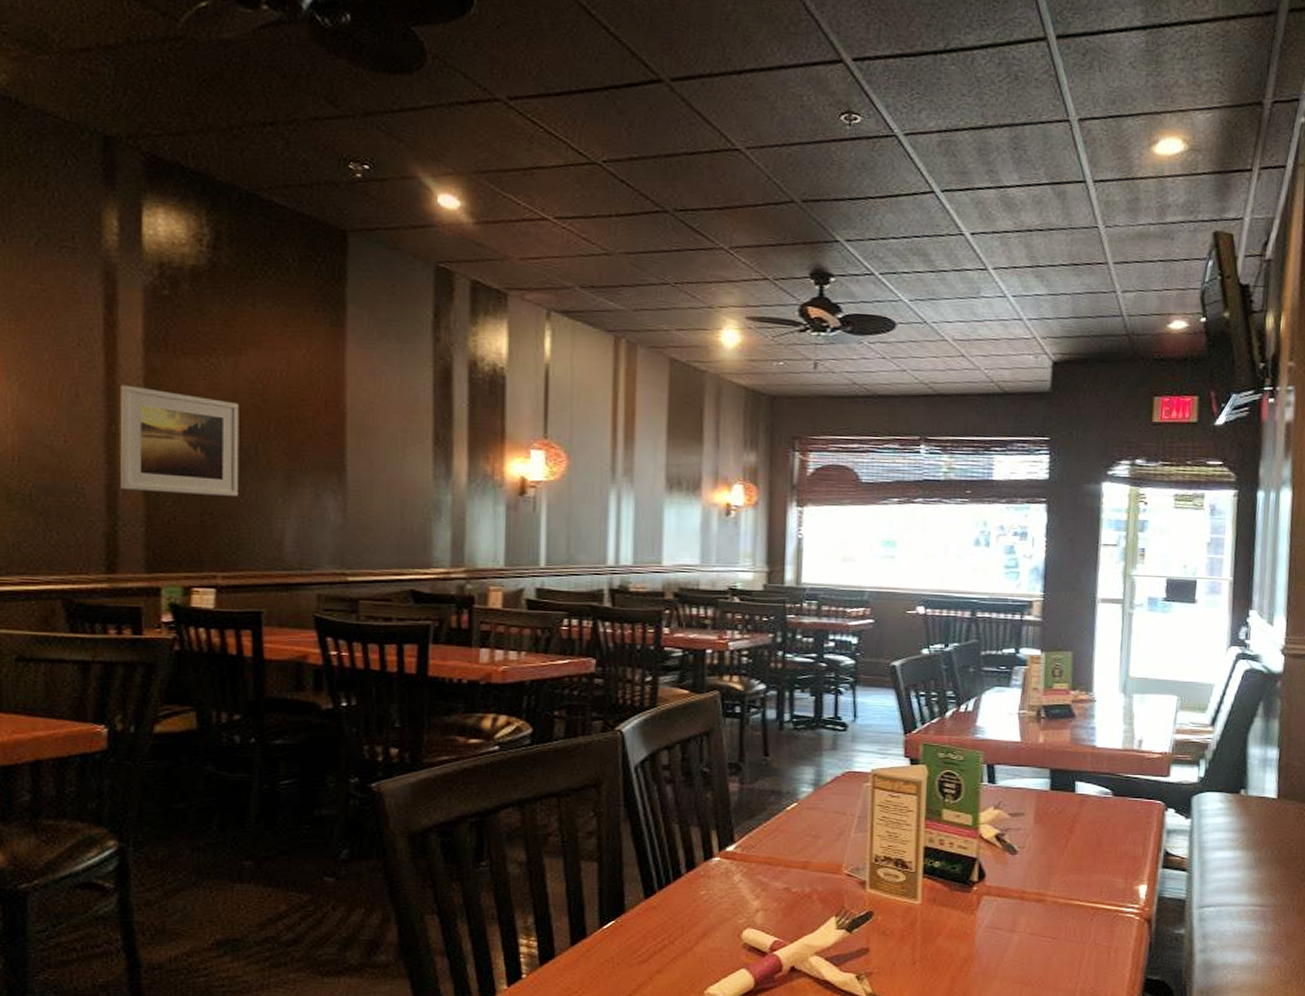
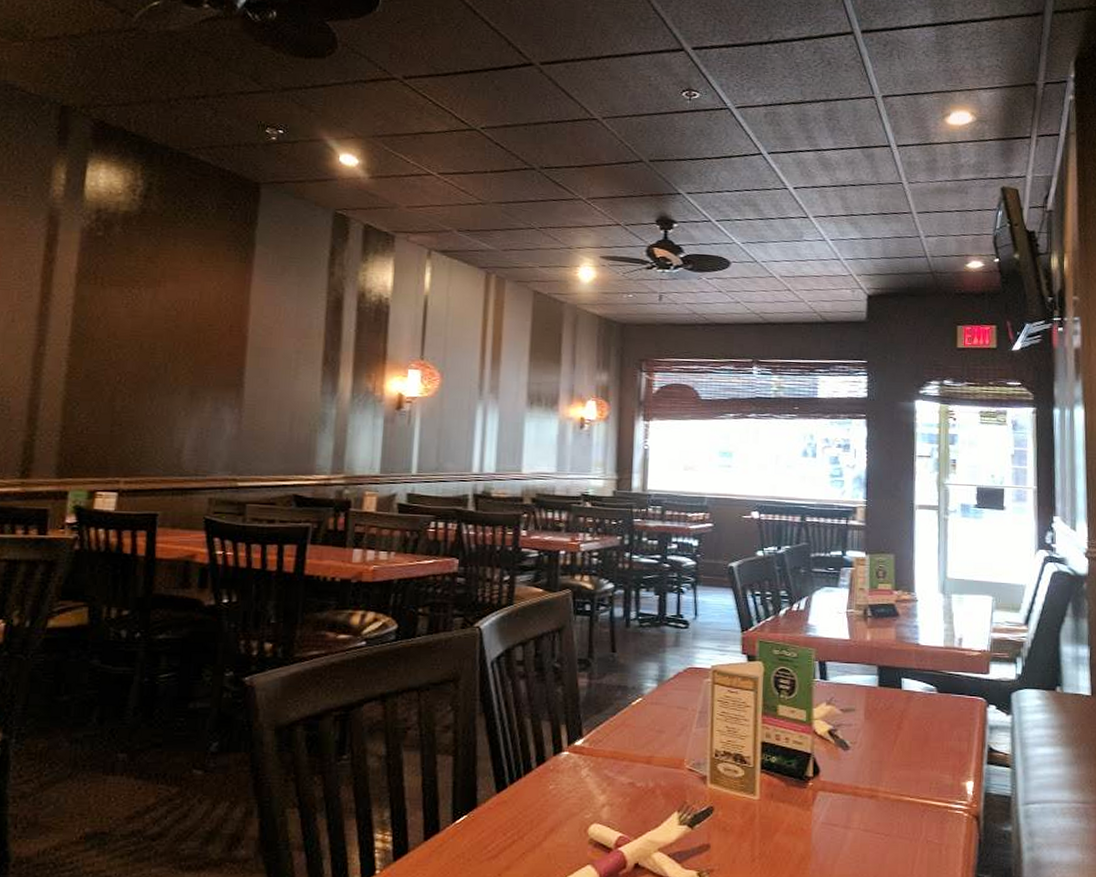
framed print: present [119,385,239,498] -> none [41,311,154,411]

